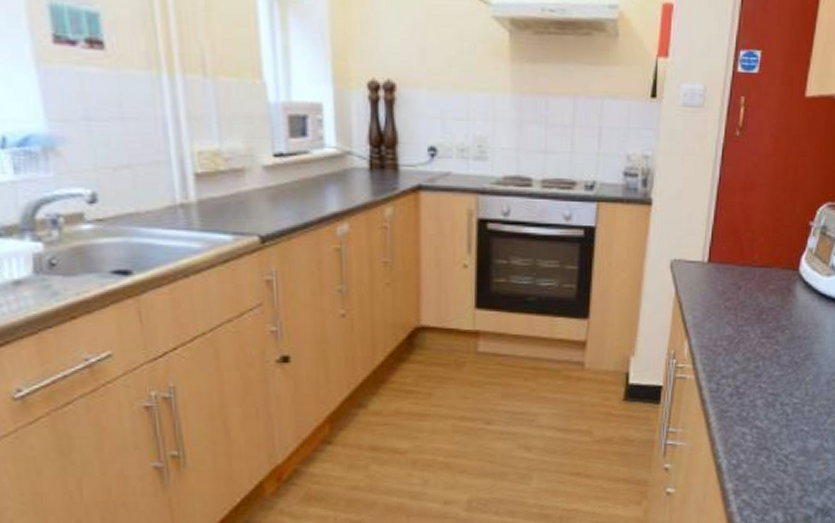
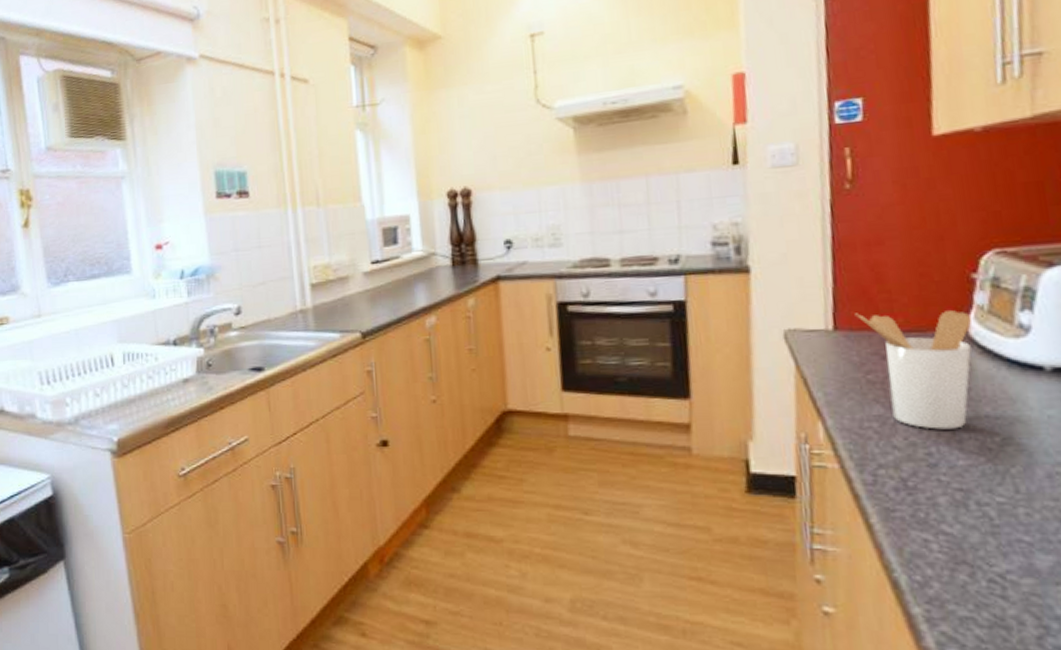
utensil holder: none [725,248,804,348] -> present [854,310,973,430]

